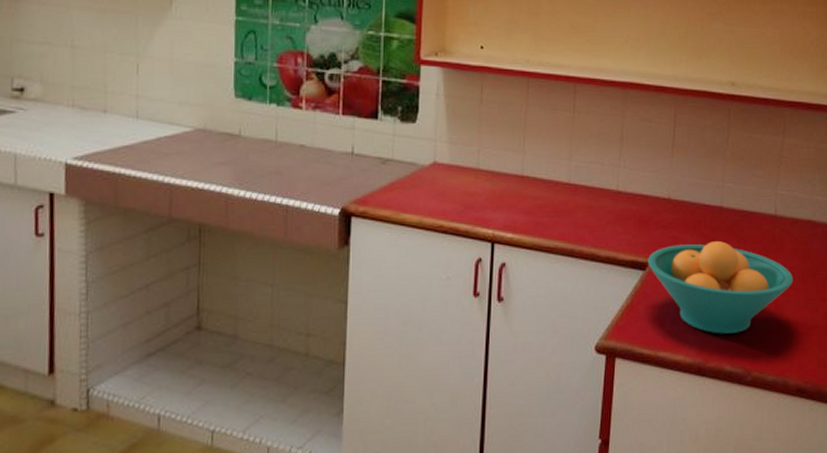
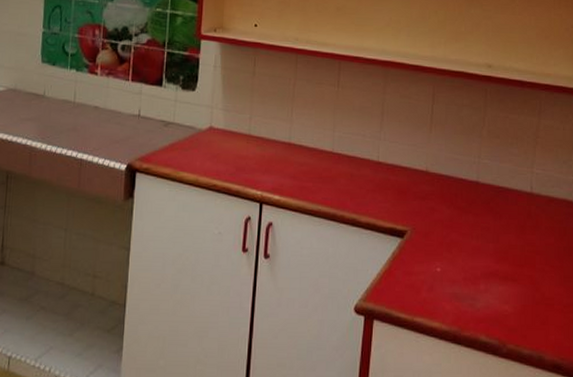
fruit bowl: present [648,241,794,334] -> none [406,214,550,305]

